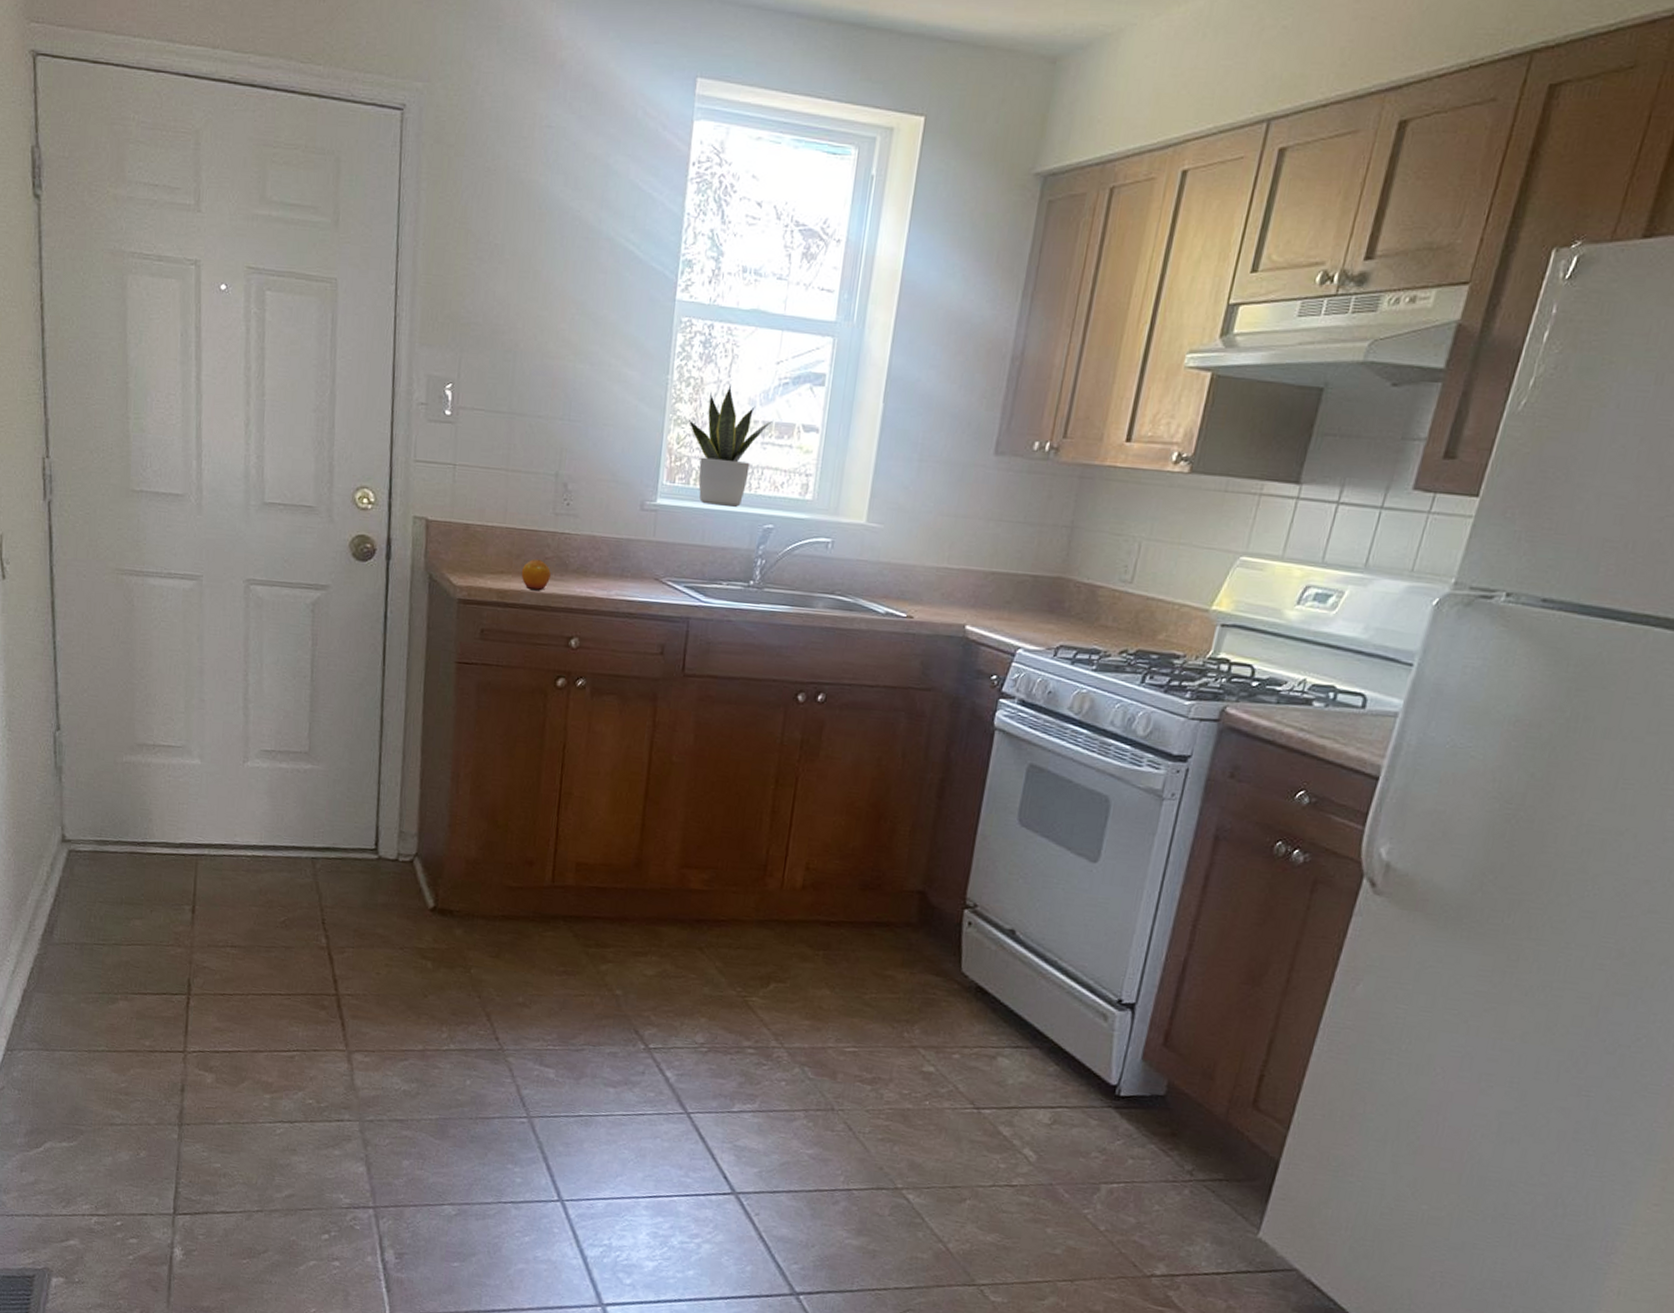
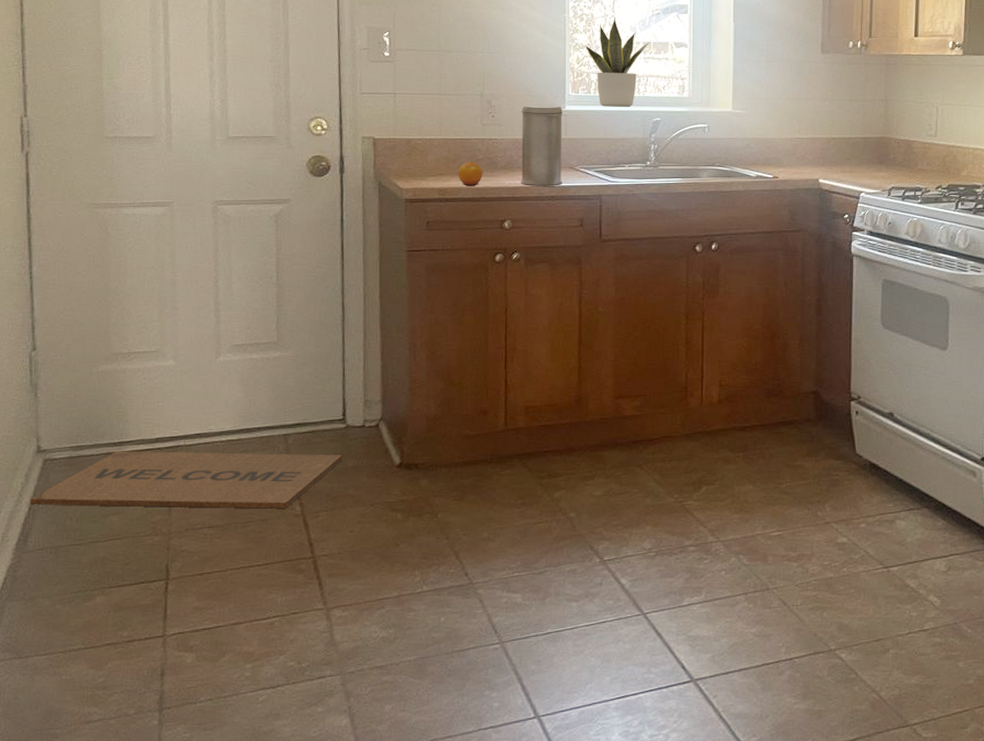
doormat: none [55,851,373,939] -> present [30,451,343,509]
canister: none [594,492,653,601] -> present [521,104,563,187]

